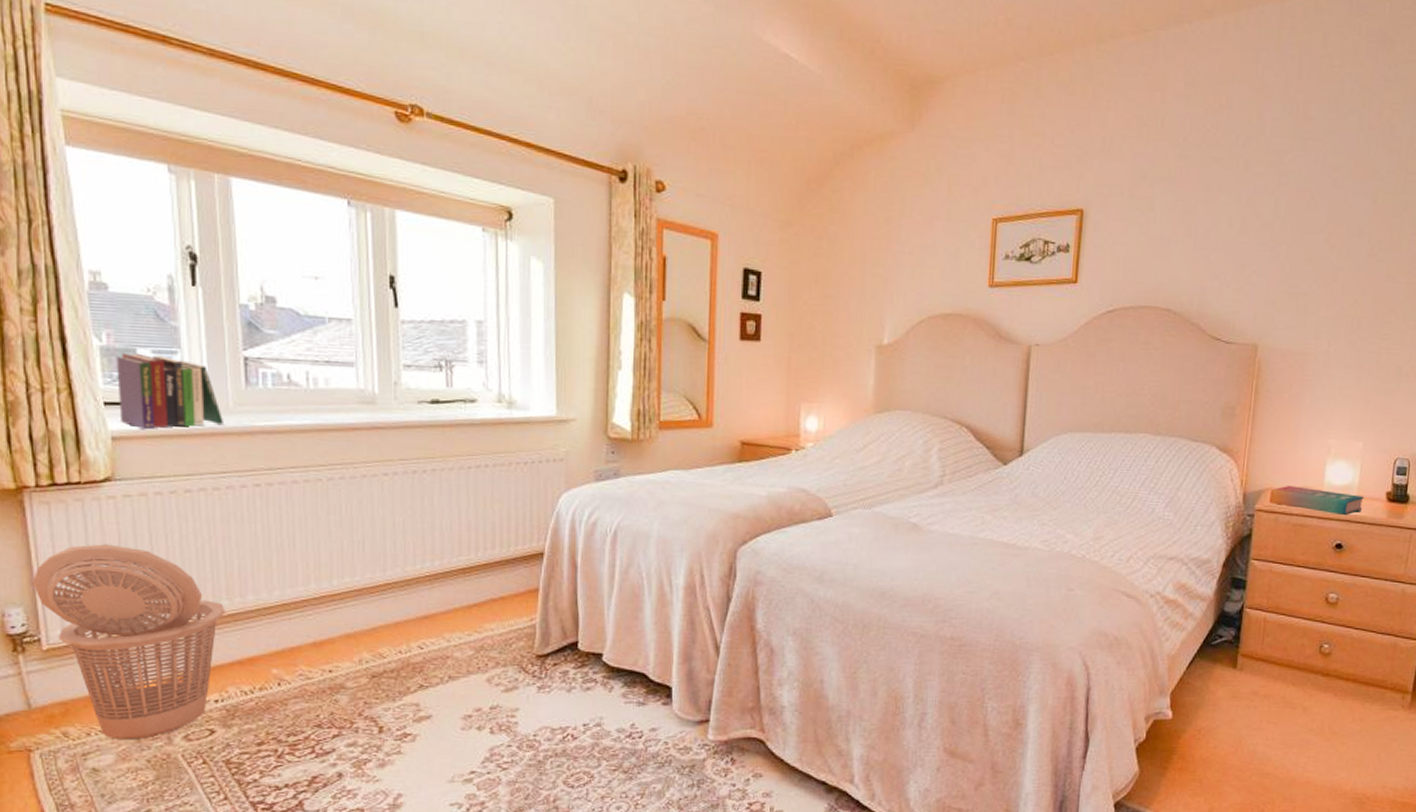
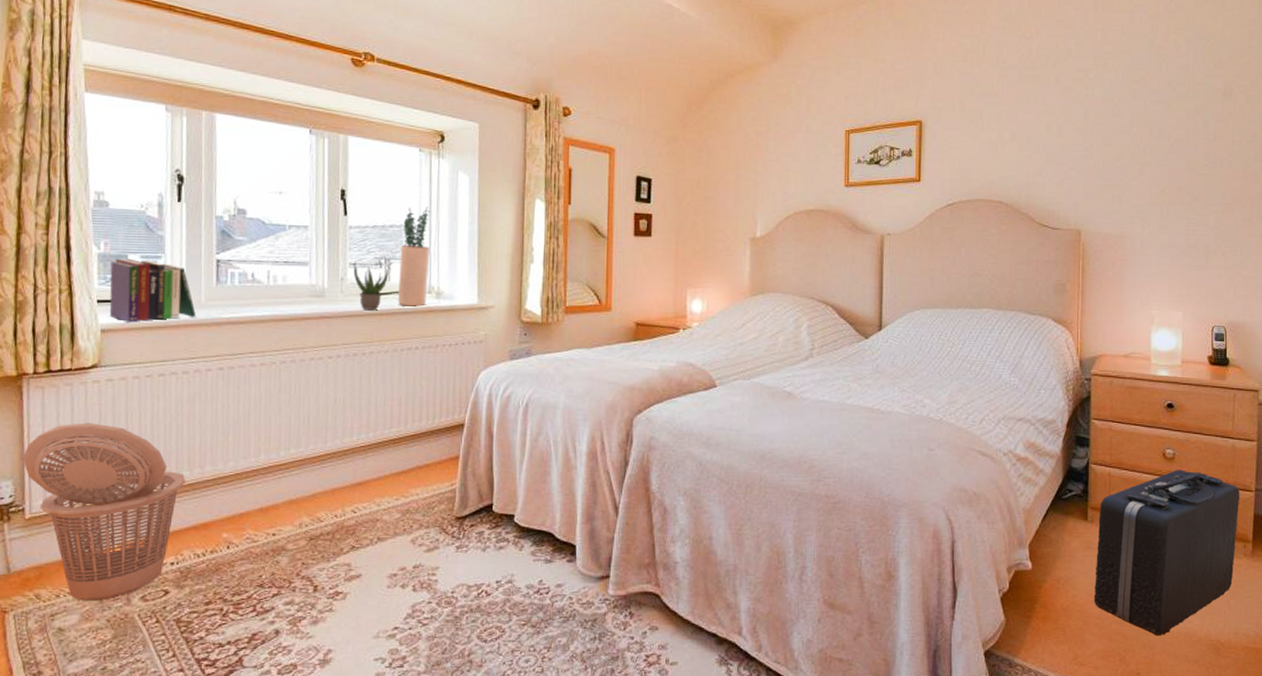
potted plant: none [408,362,451,421] -> present [353,261,389,311]
vase: none [463,299,500,418] -> present [398,206,431,307]
suitcase: none [1235,616,1405,789] -> present [1093,470,1240,637]
book: present [1269,486,1364,516] -> none [1103,352,1188,378]

